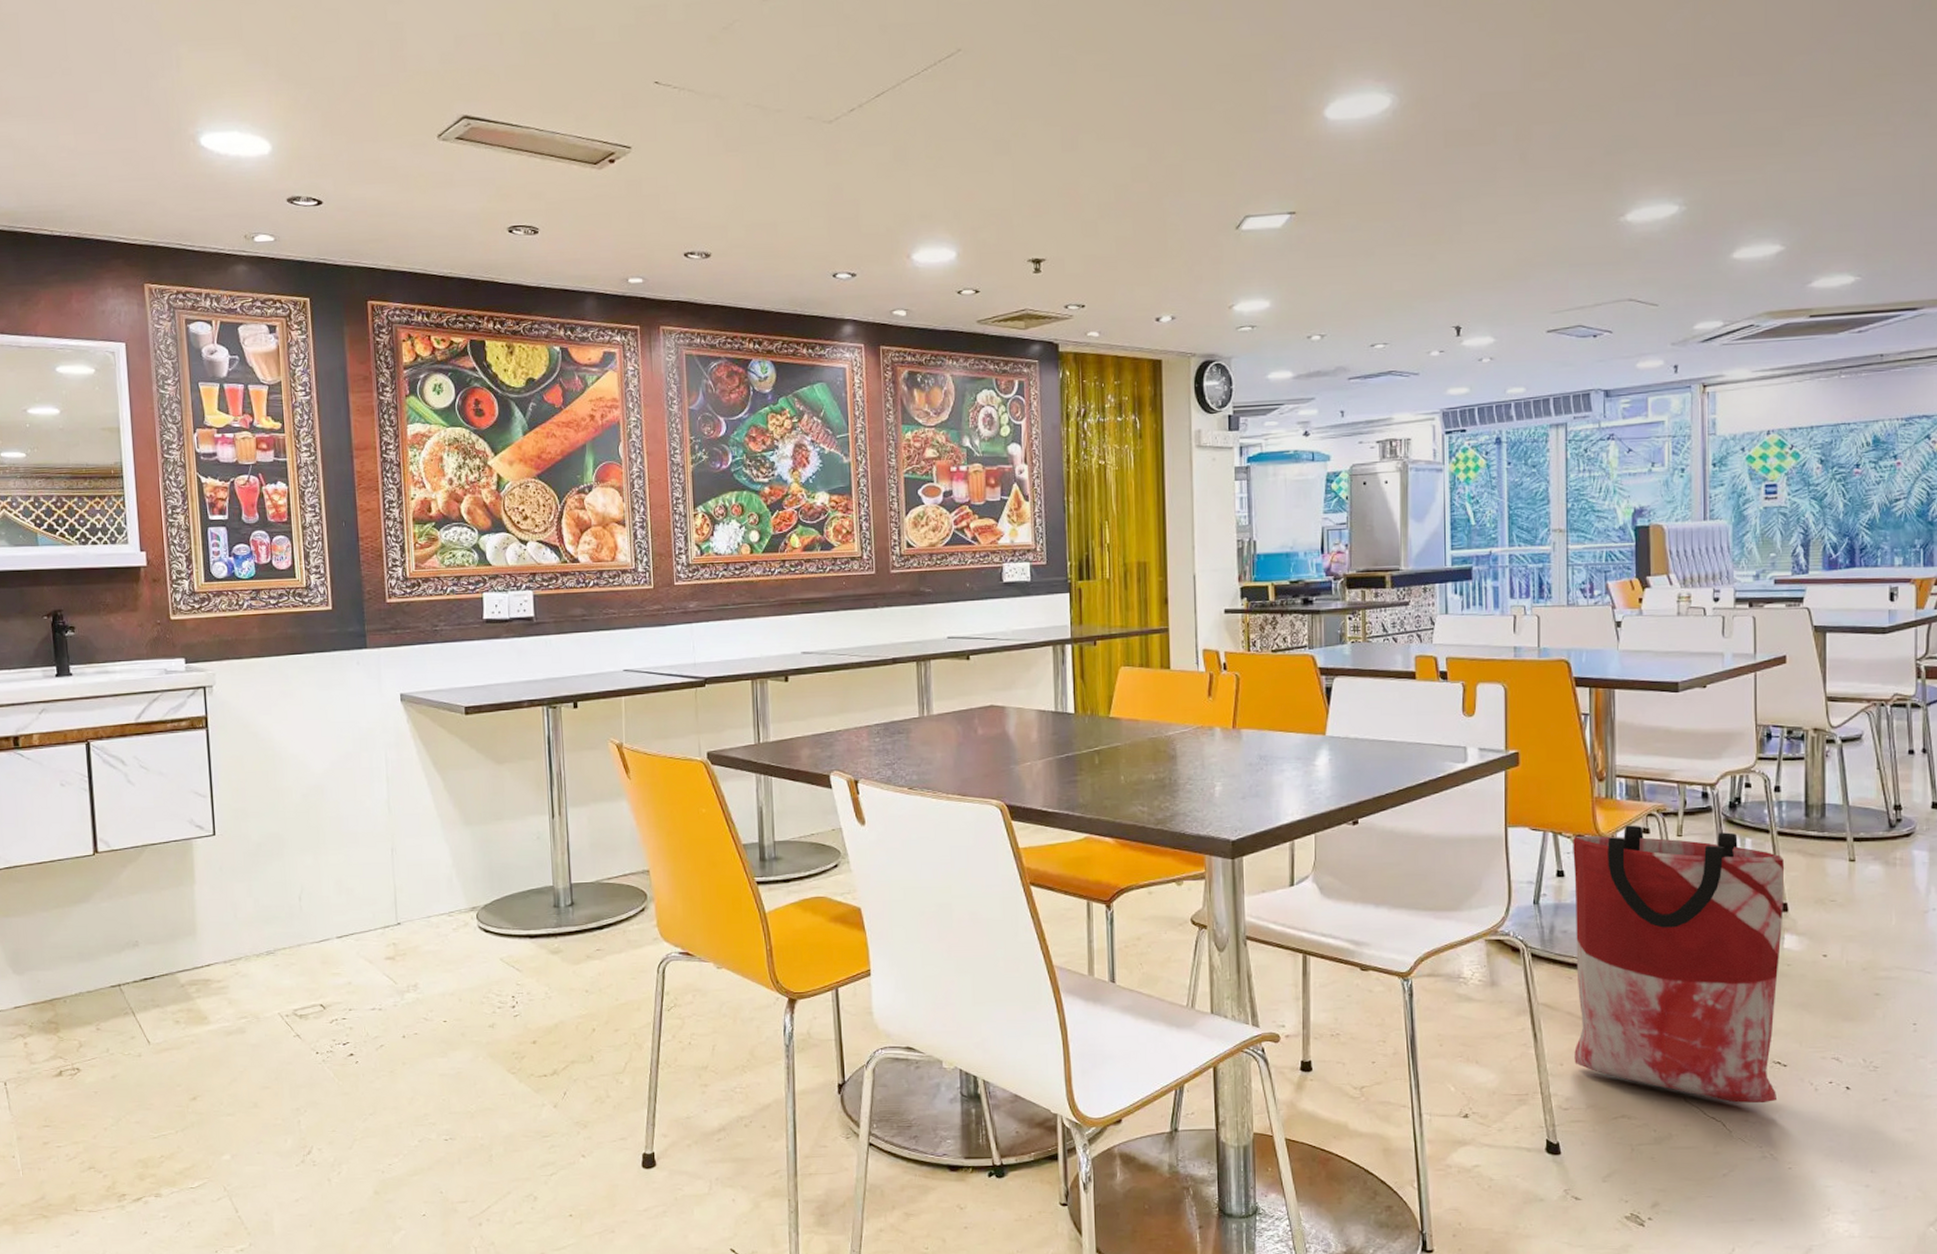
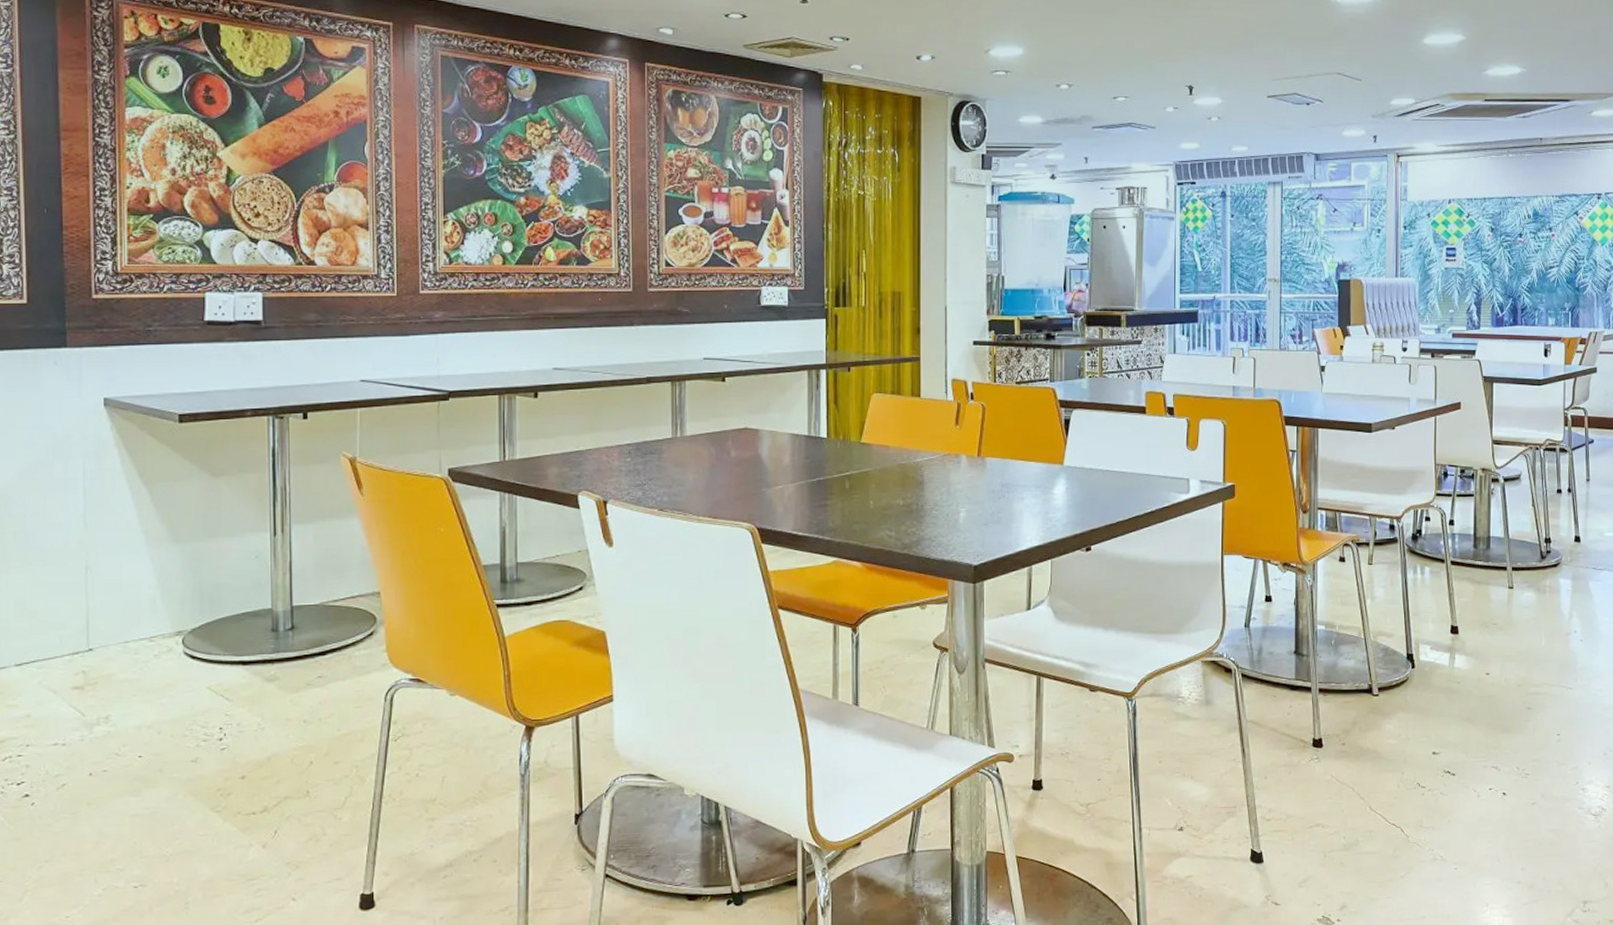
bag: present [1573,825,1785,1104] -> none [1277,554,1457,810]

